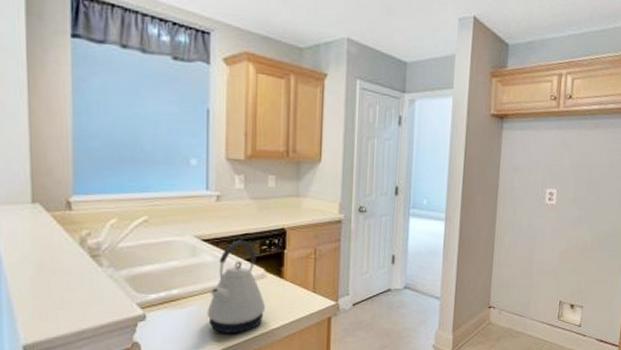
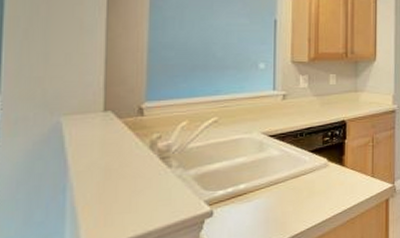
kettle: present [207,240,266,333] -> none [273,134,329,223]

